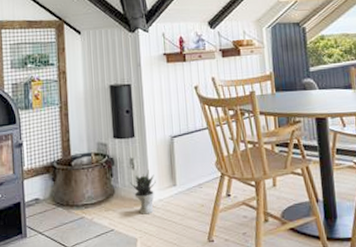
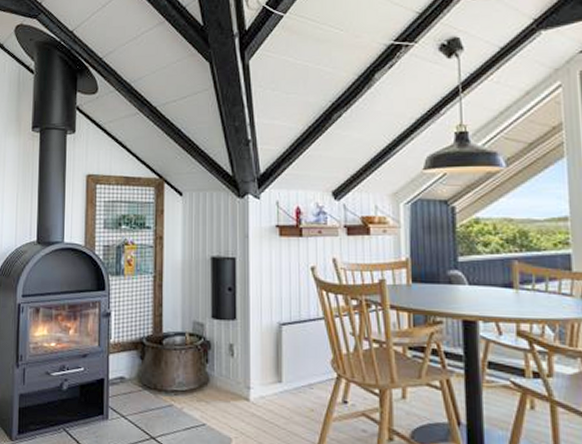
potted plant: present [130,170,156,215] -> none [227,359,258,412]

